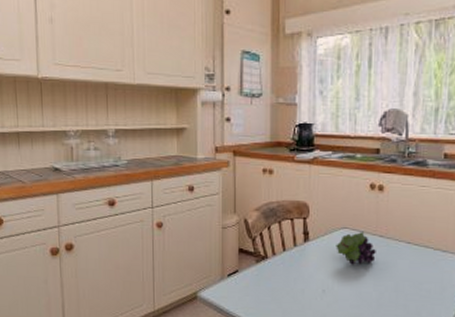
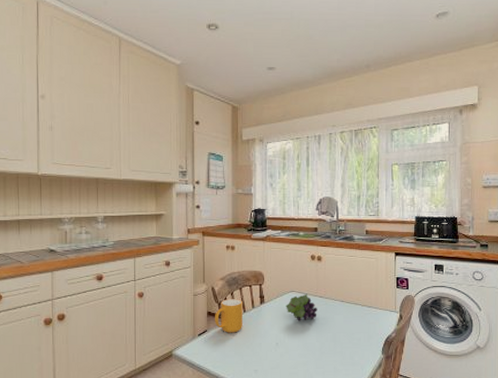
mug: none [247,234,282,275] -> present [214,299,242,333]

